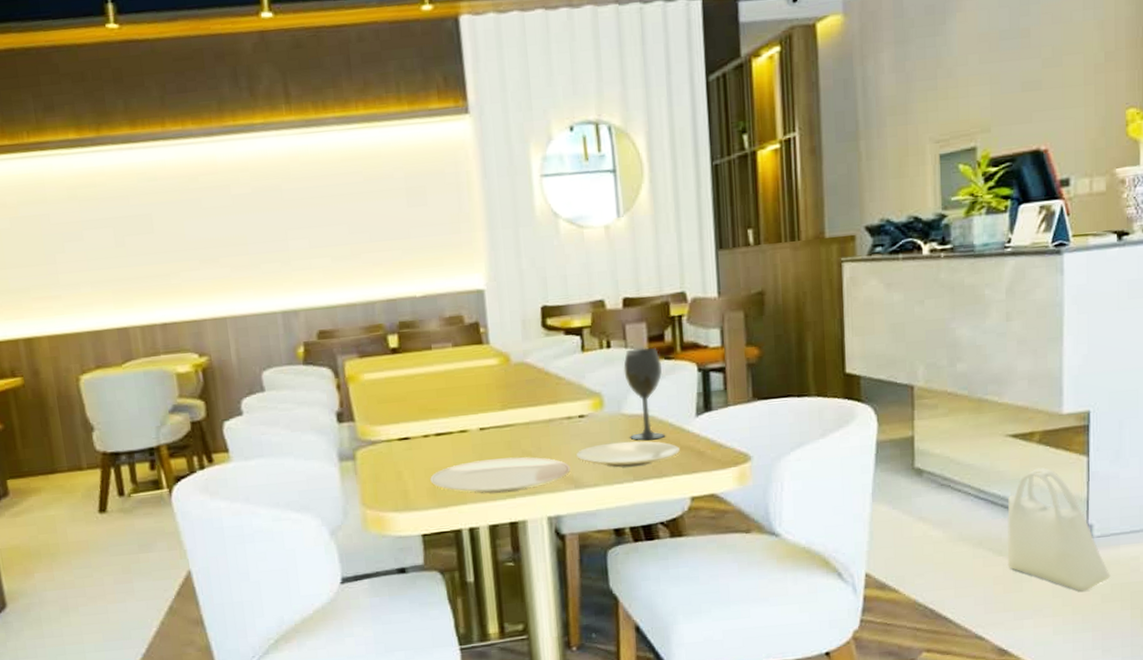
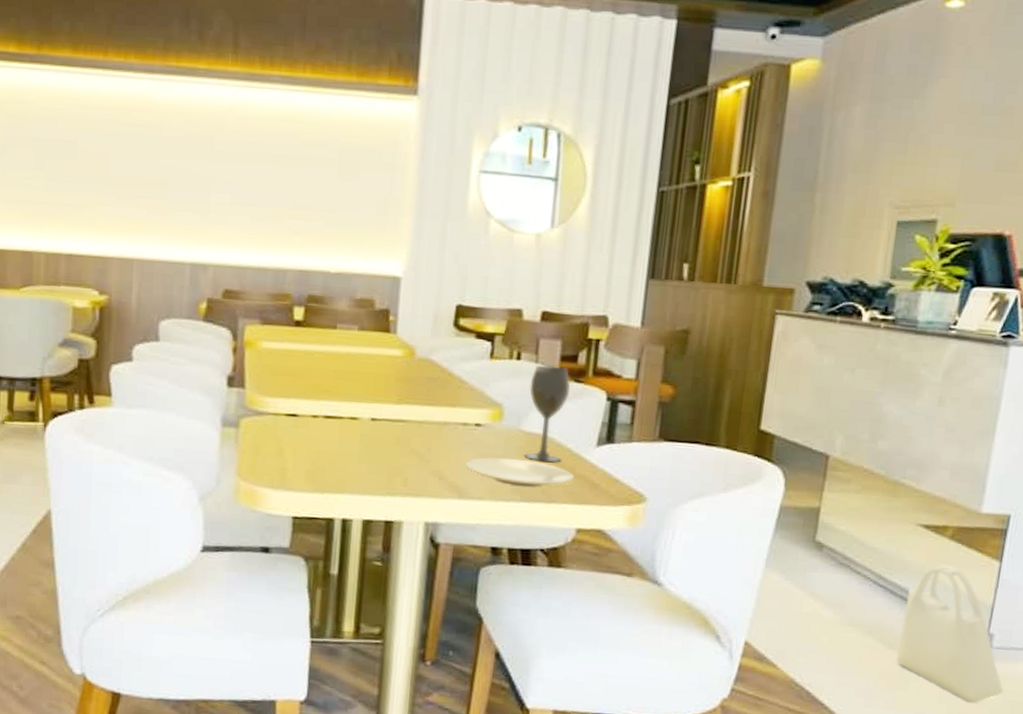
plate: present [430,457,571,494] -> none [311,450,457,490]

